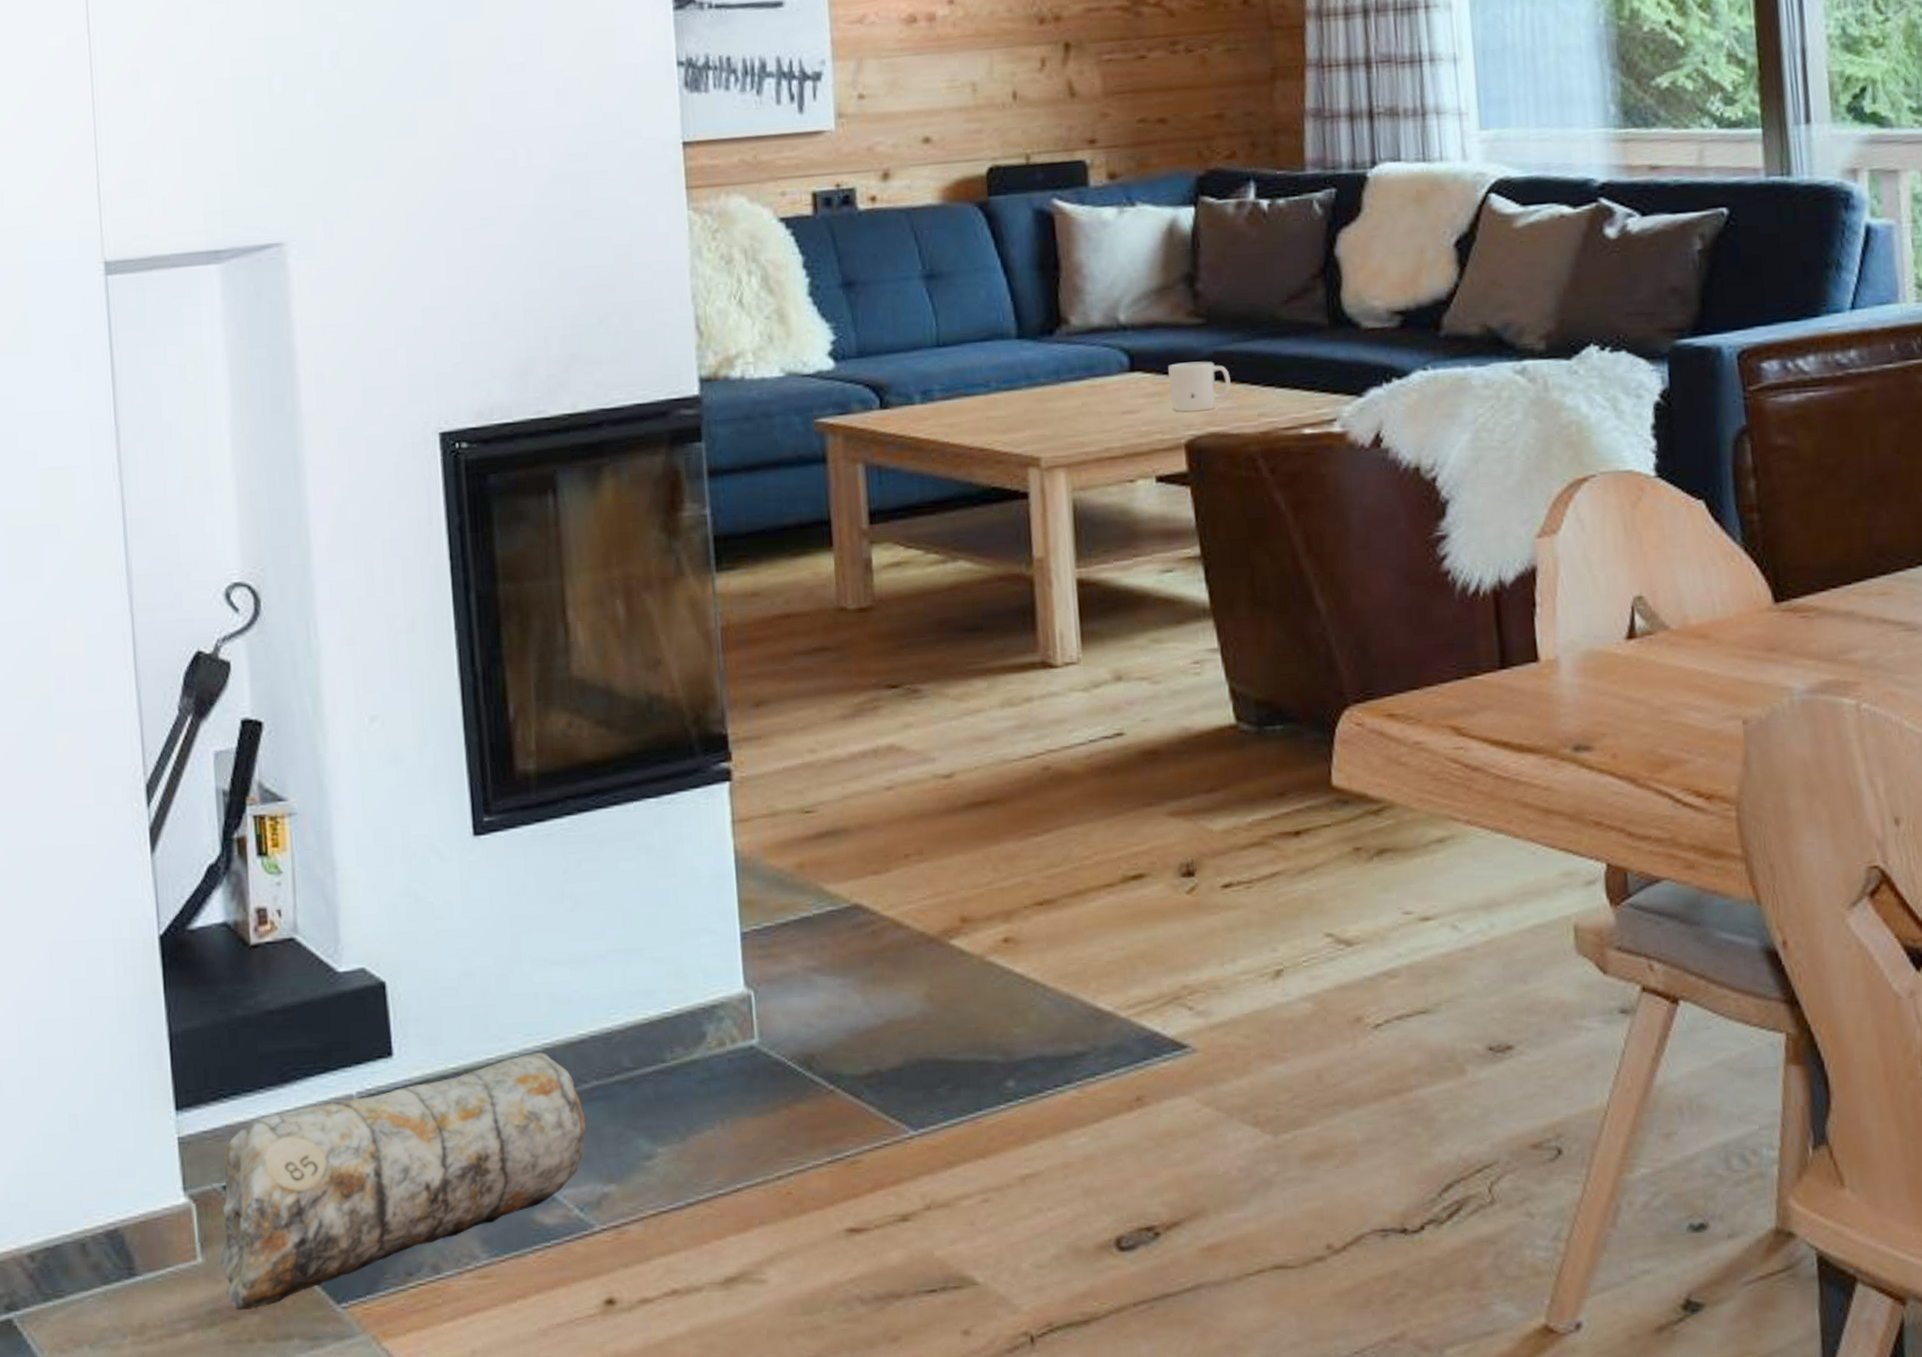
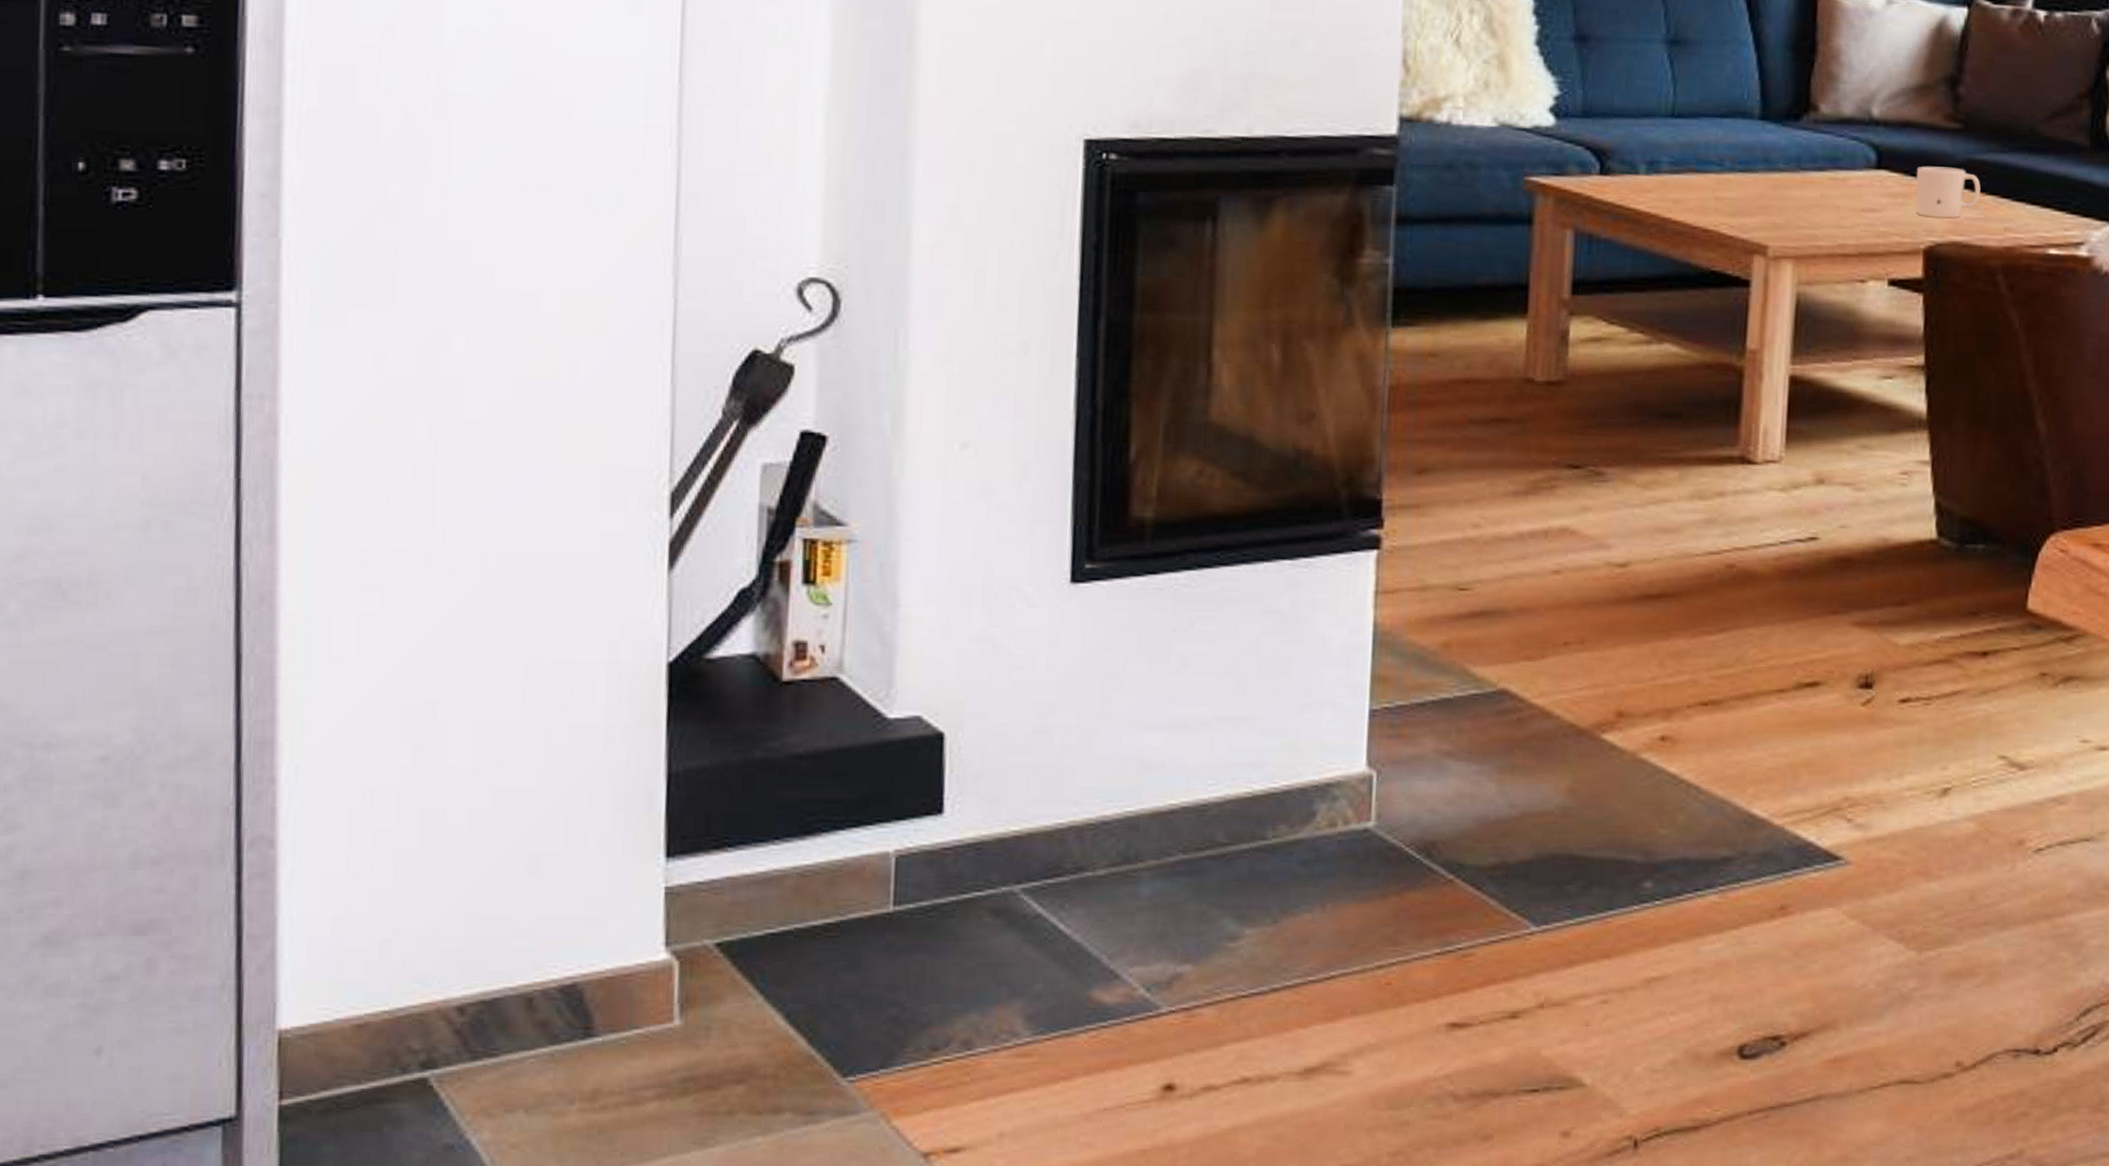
decorative log: present [220,1052,587,1311] -> none [702,820,1166,1080]

